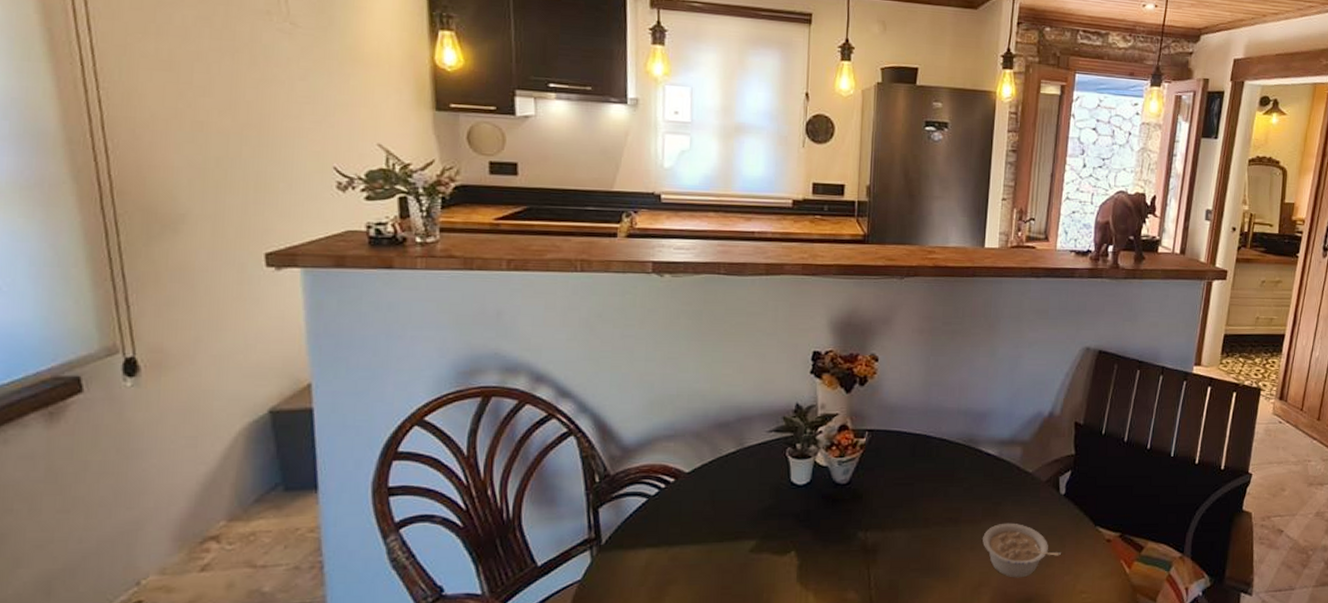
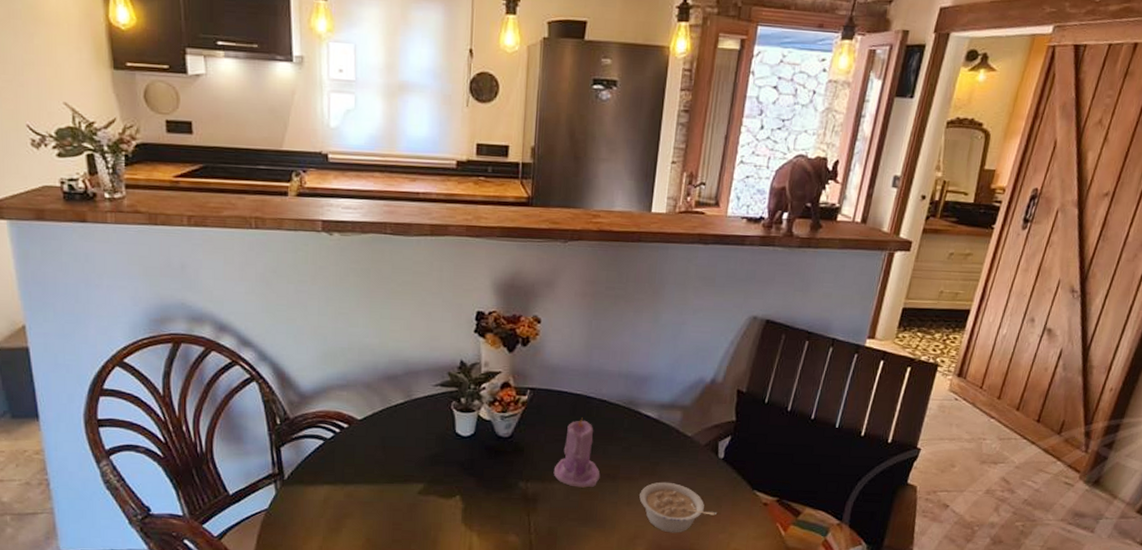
candle: none [893,459,942,534] -> present [553,418,601,488]

